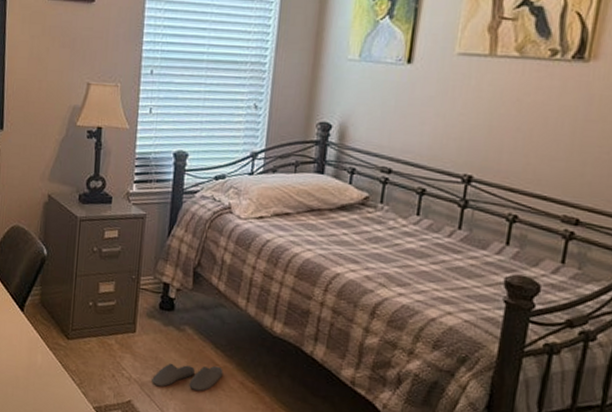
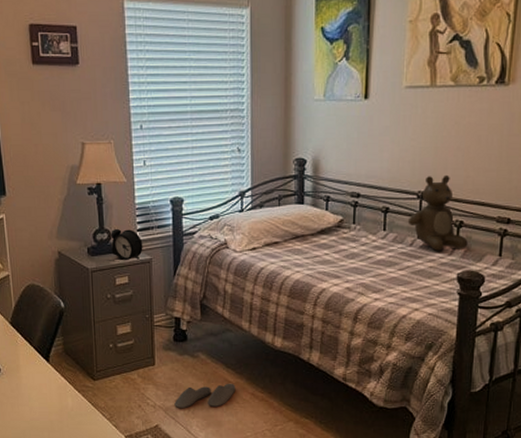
alarm clock: none [104,177,139,214] -> present [110,228,143,261]
teddy bear: none [449,158,522,249] -> present [409,174,468,251]

